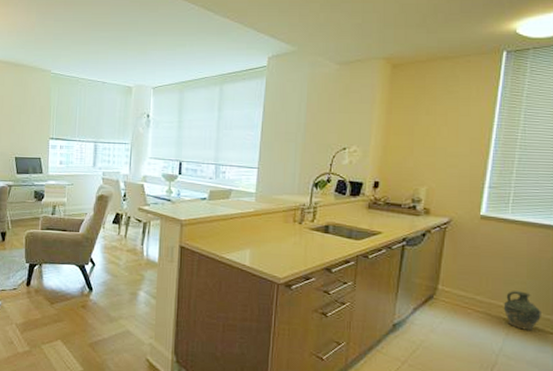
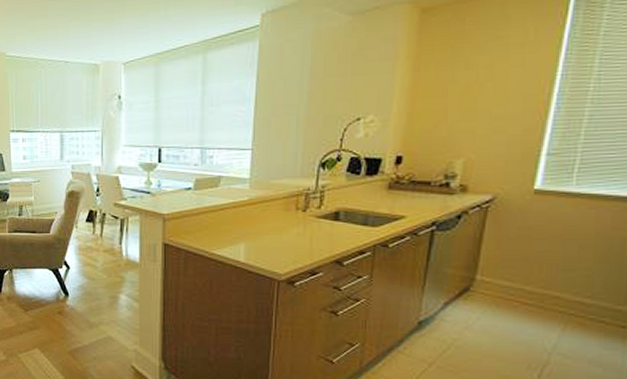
ceramic jug: present [503,291,543,330] -> none [559,278,612,324]

